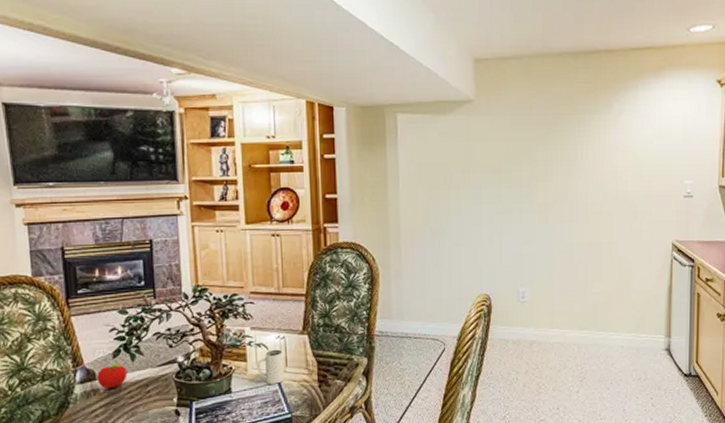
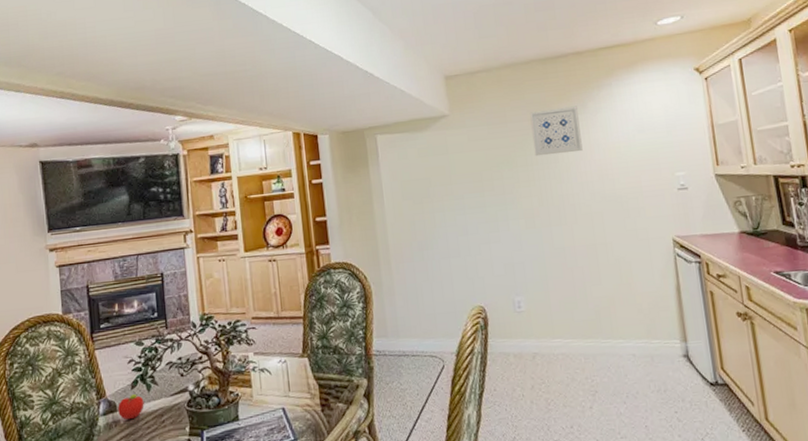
mug: present [256,349,284,384] -> none [261,373,288,410]
wall art: none [555,105,602,152] -> present [529,106,583,157]

